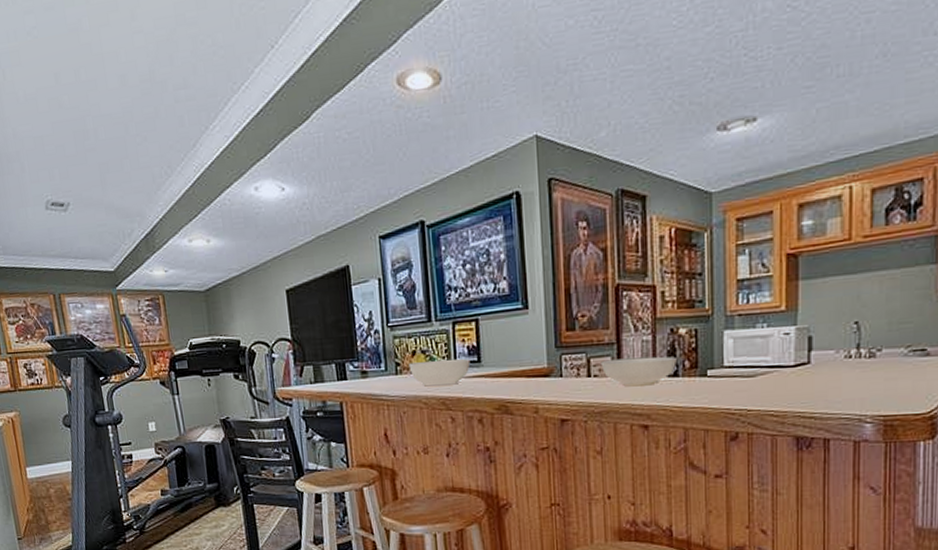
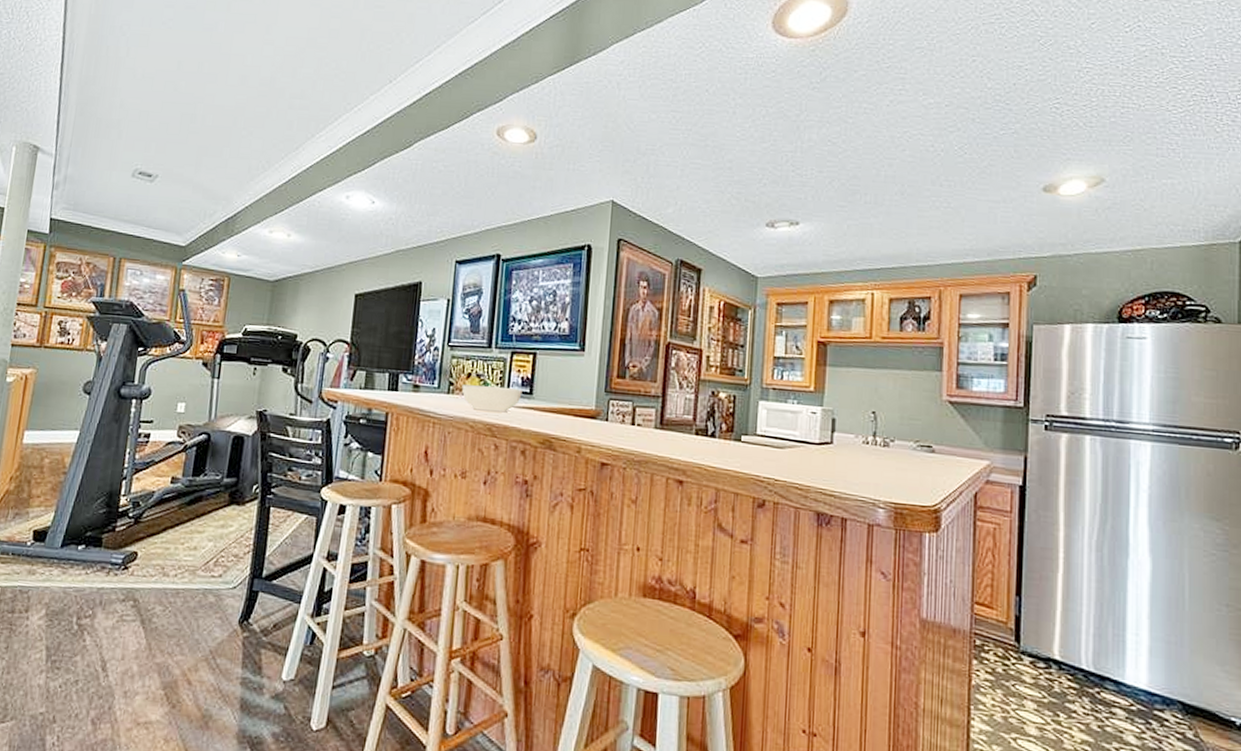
bowl: present [600,356,678,387] -> none [645,411,716,443]

